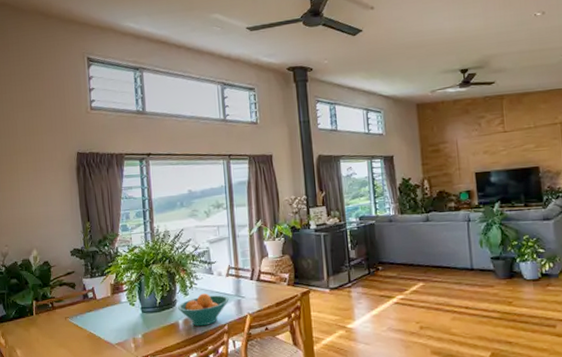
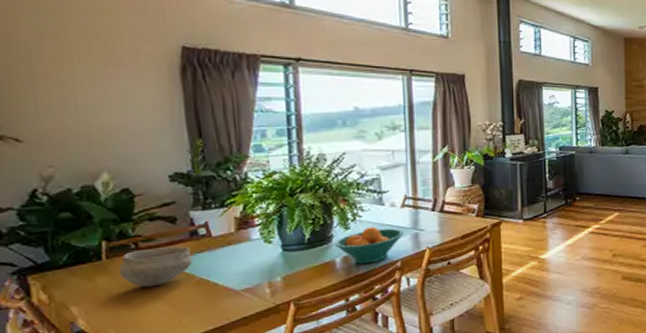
bowl: none [42,306,85,338] -> present [118,246,193,288]

